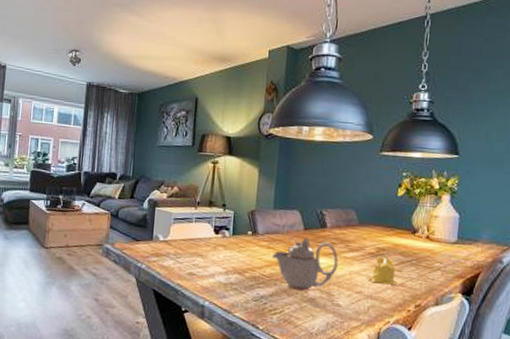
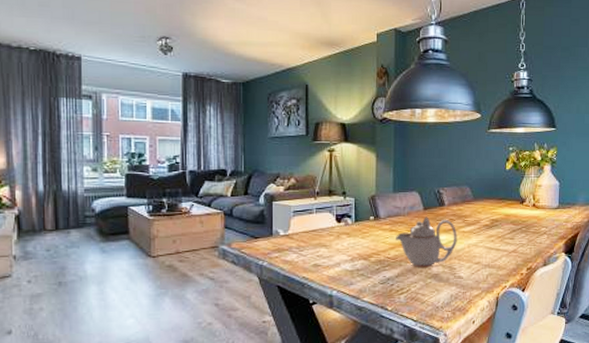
candle: present [366,257,397,285] -> none [483,228,511,253]

